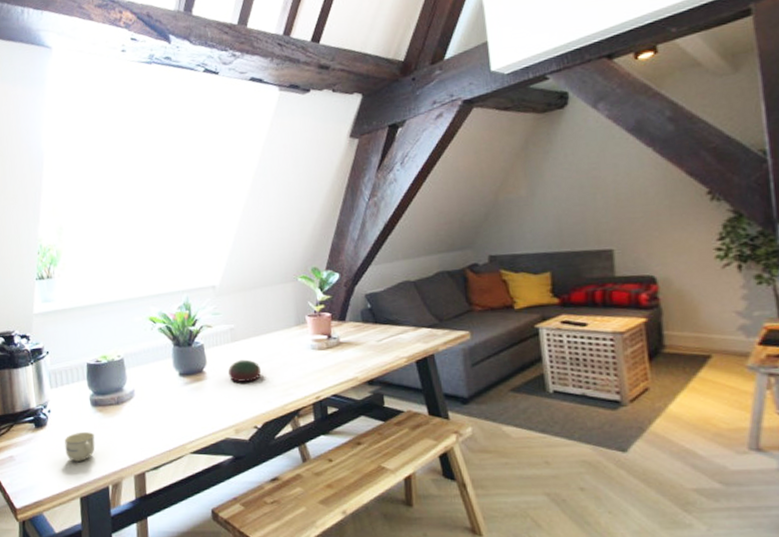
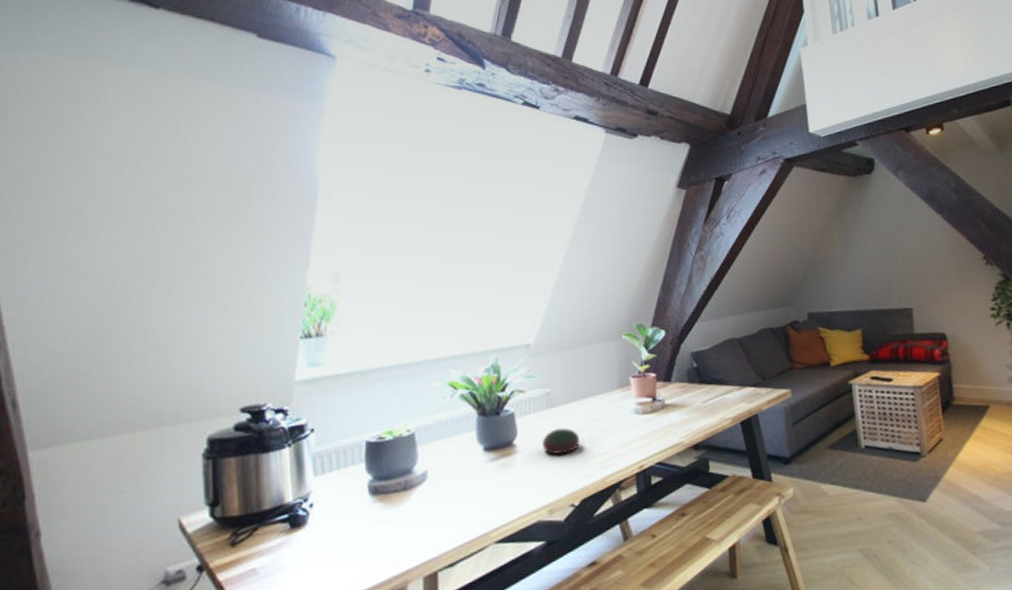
cup: present [64,432,95,462] -> none [331,528,373,568]

